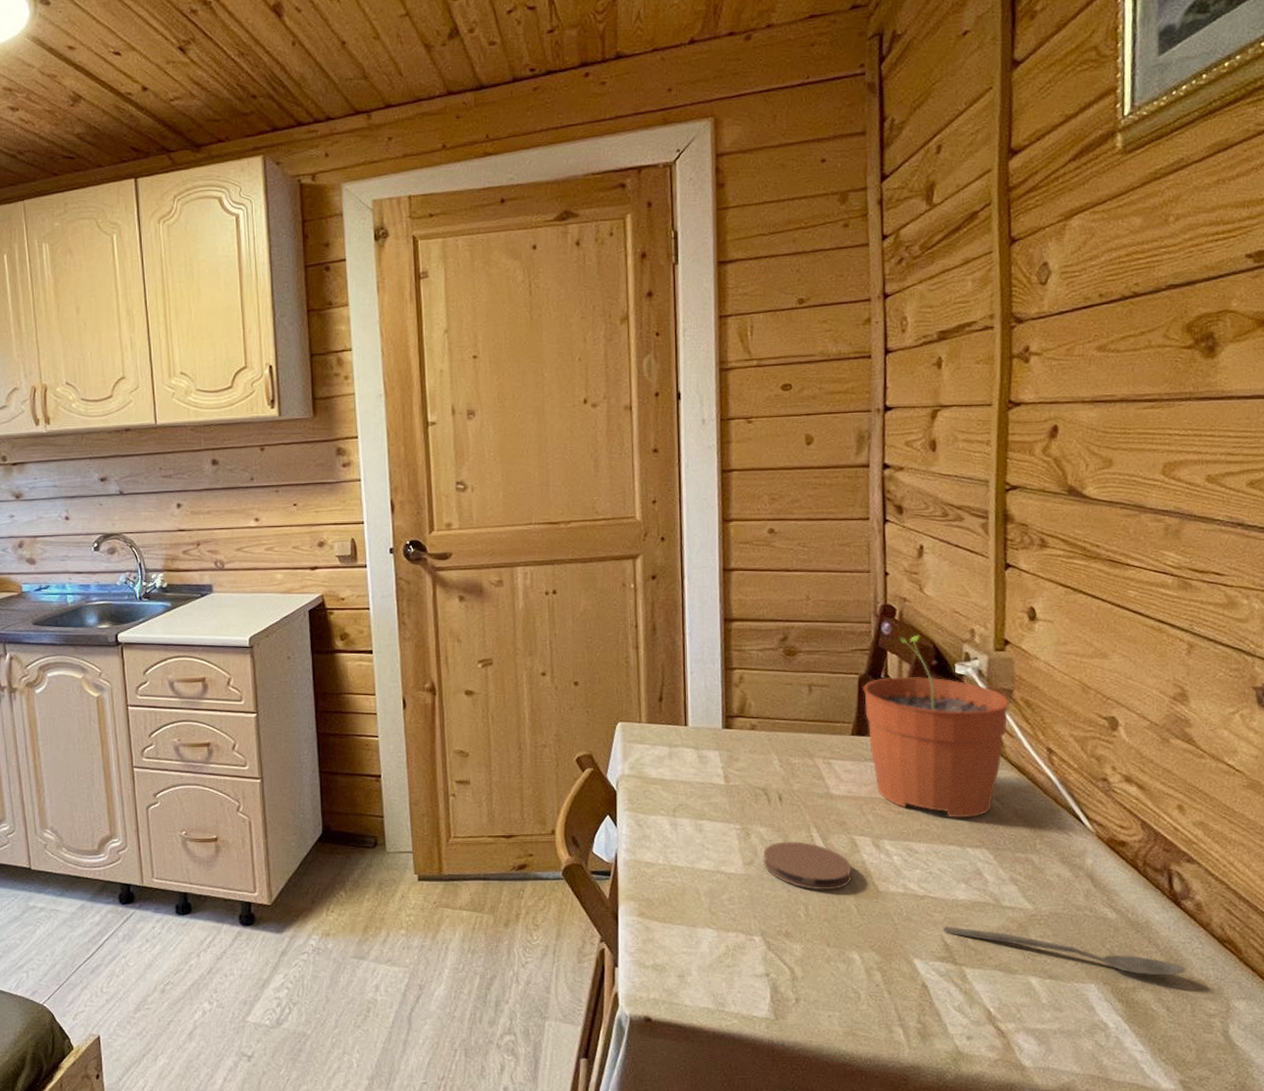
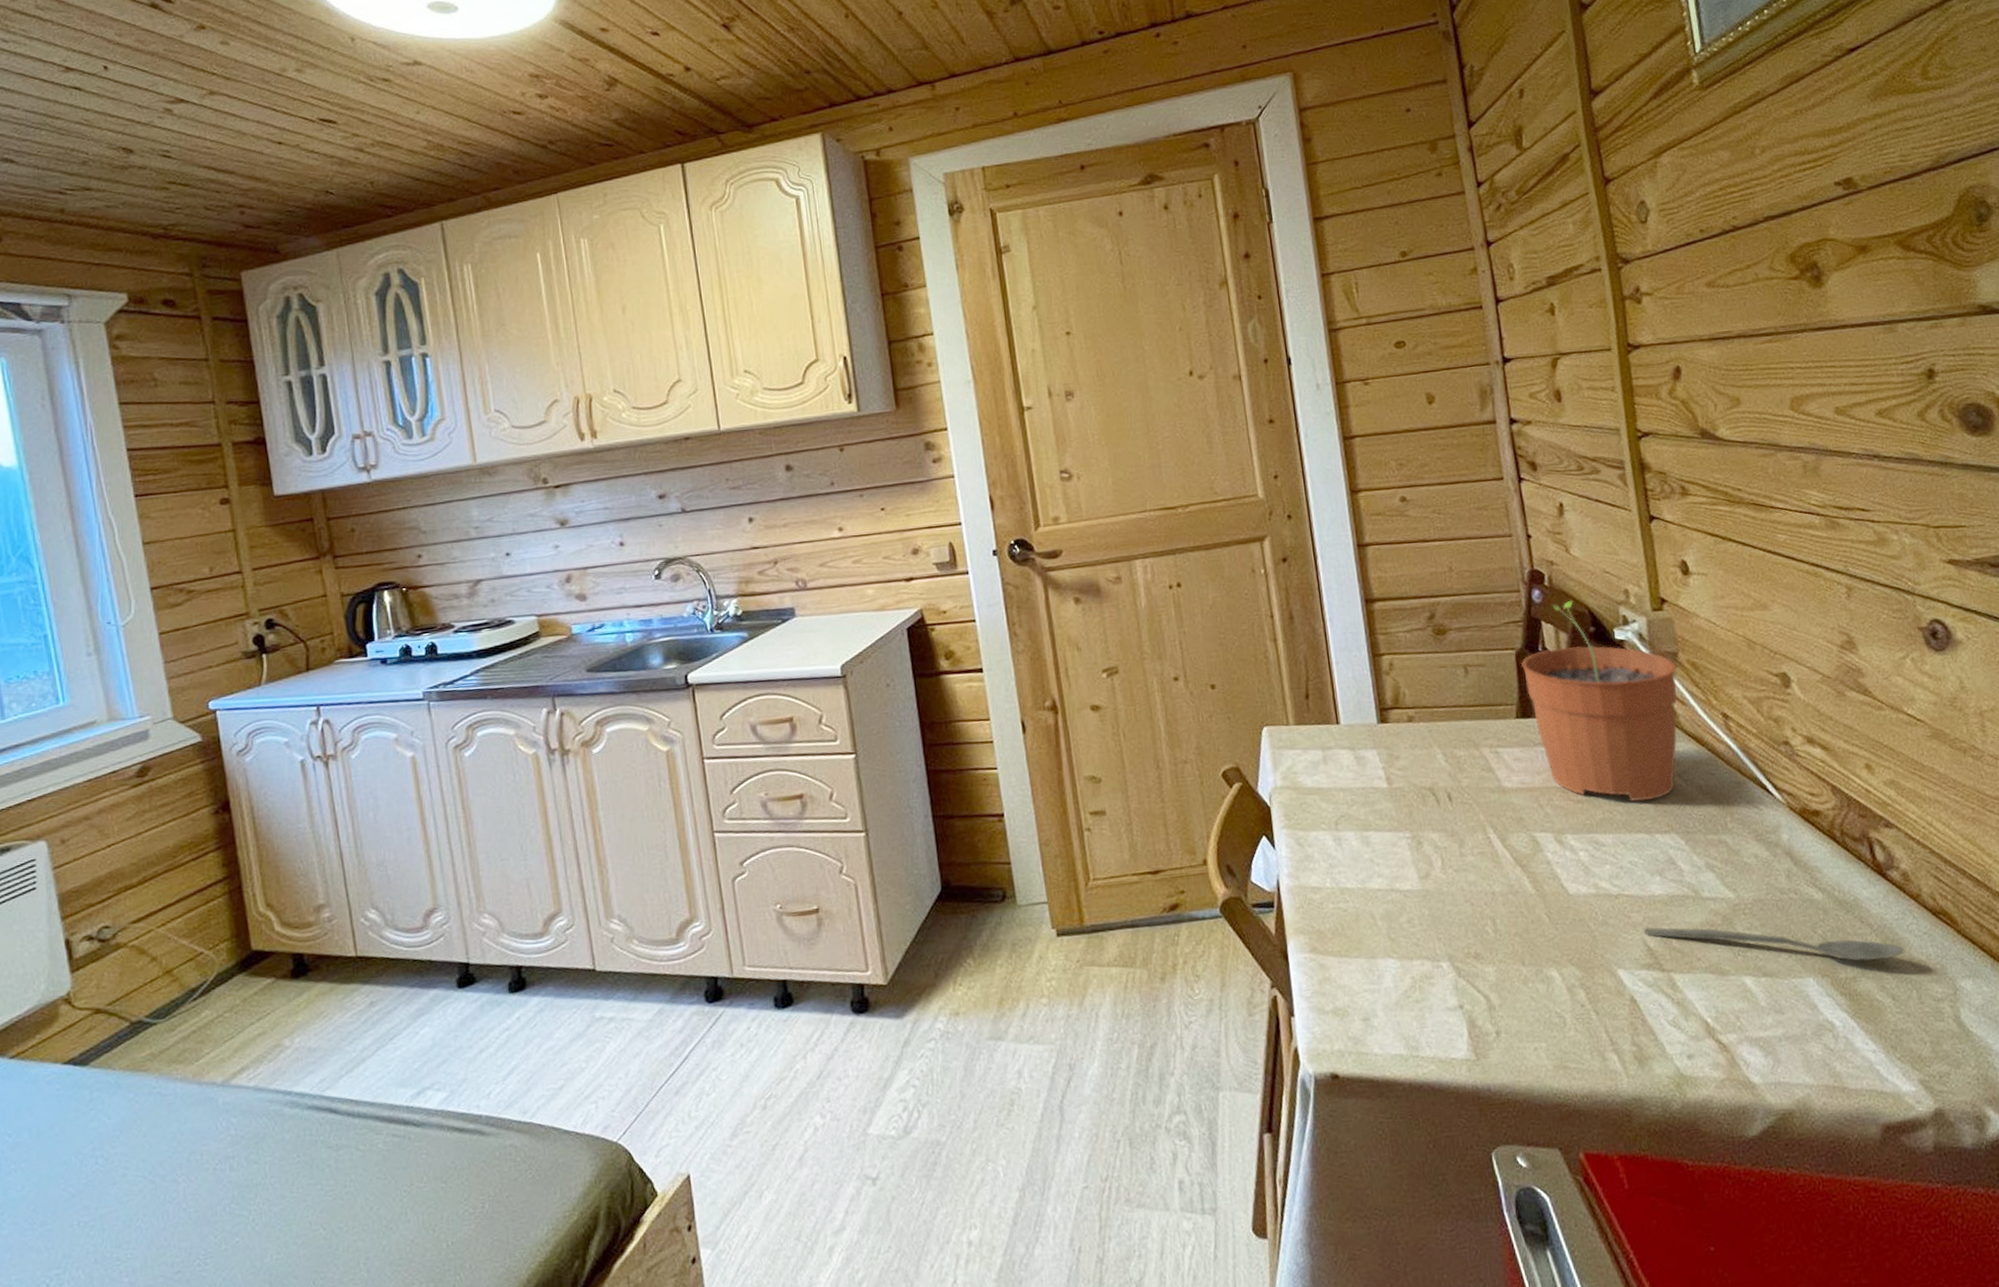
coaster: present [763,841,852,891] -> none [1439,845,1538,901]

